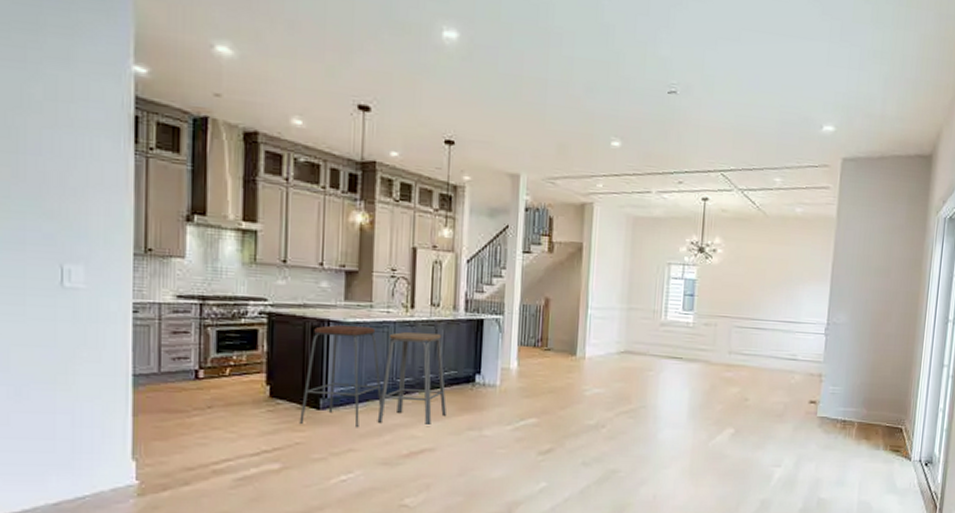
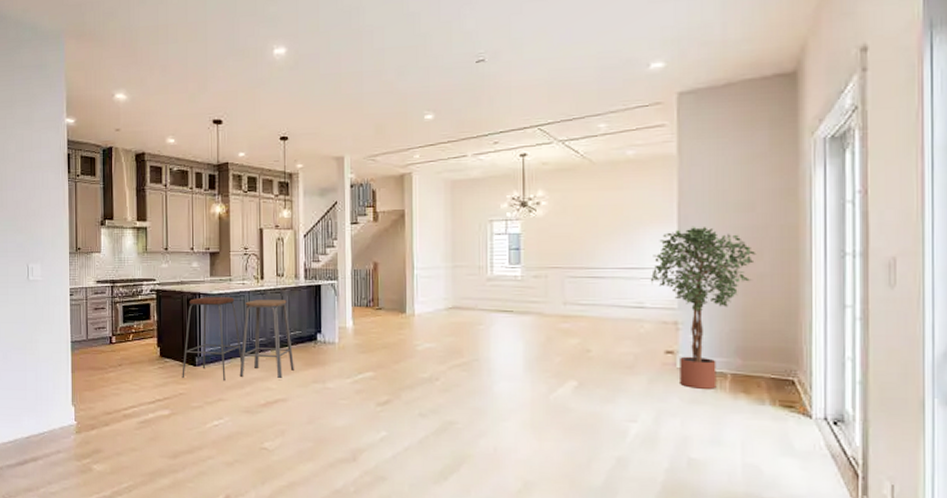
potted tree: none [803,286,887,436] -> present [650,226,756,389]

